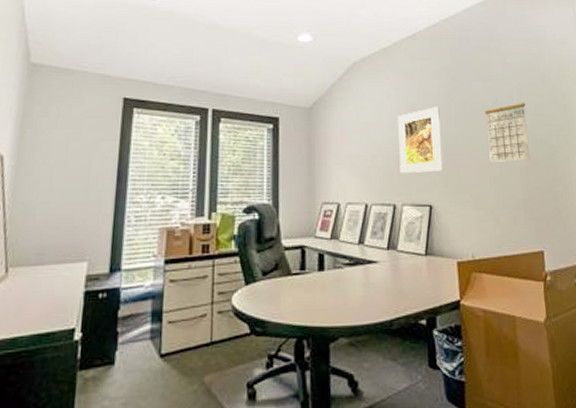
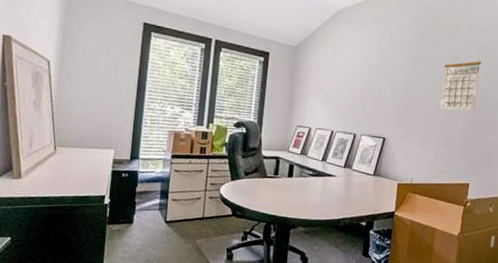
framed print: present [398,107,444,174] -> none [364,56,406,112]

